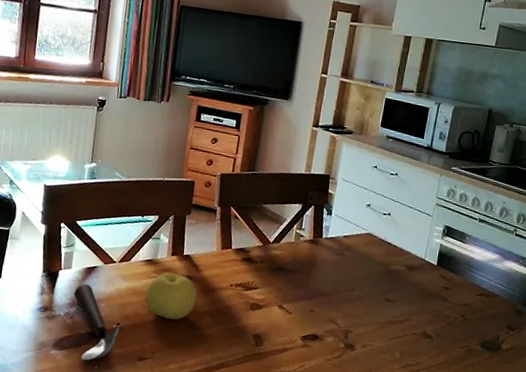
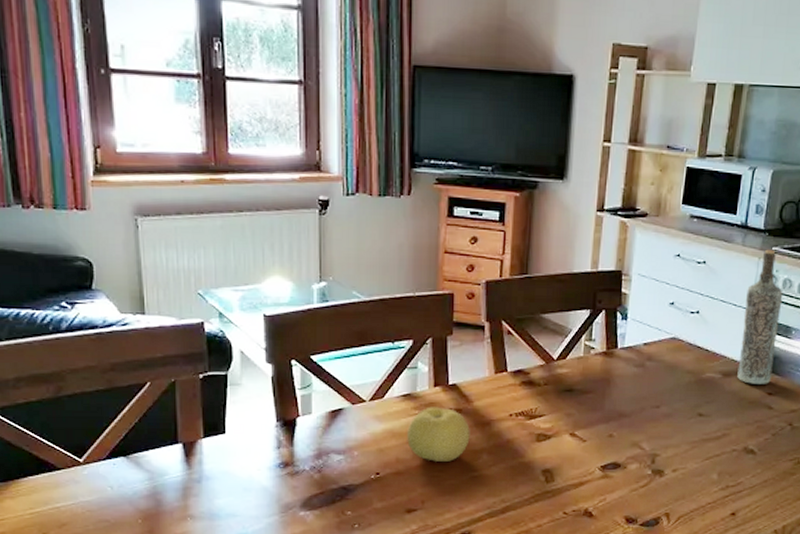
spoon: present [73,284,121,361] -> none [318,431,381,520]
bottle: none [419,168,460,280] -> present [737,249,783,384]

